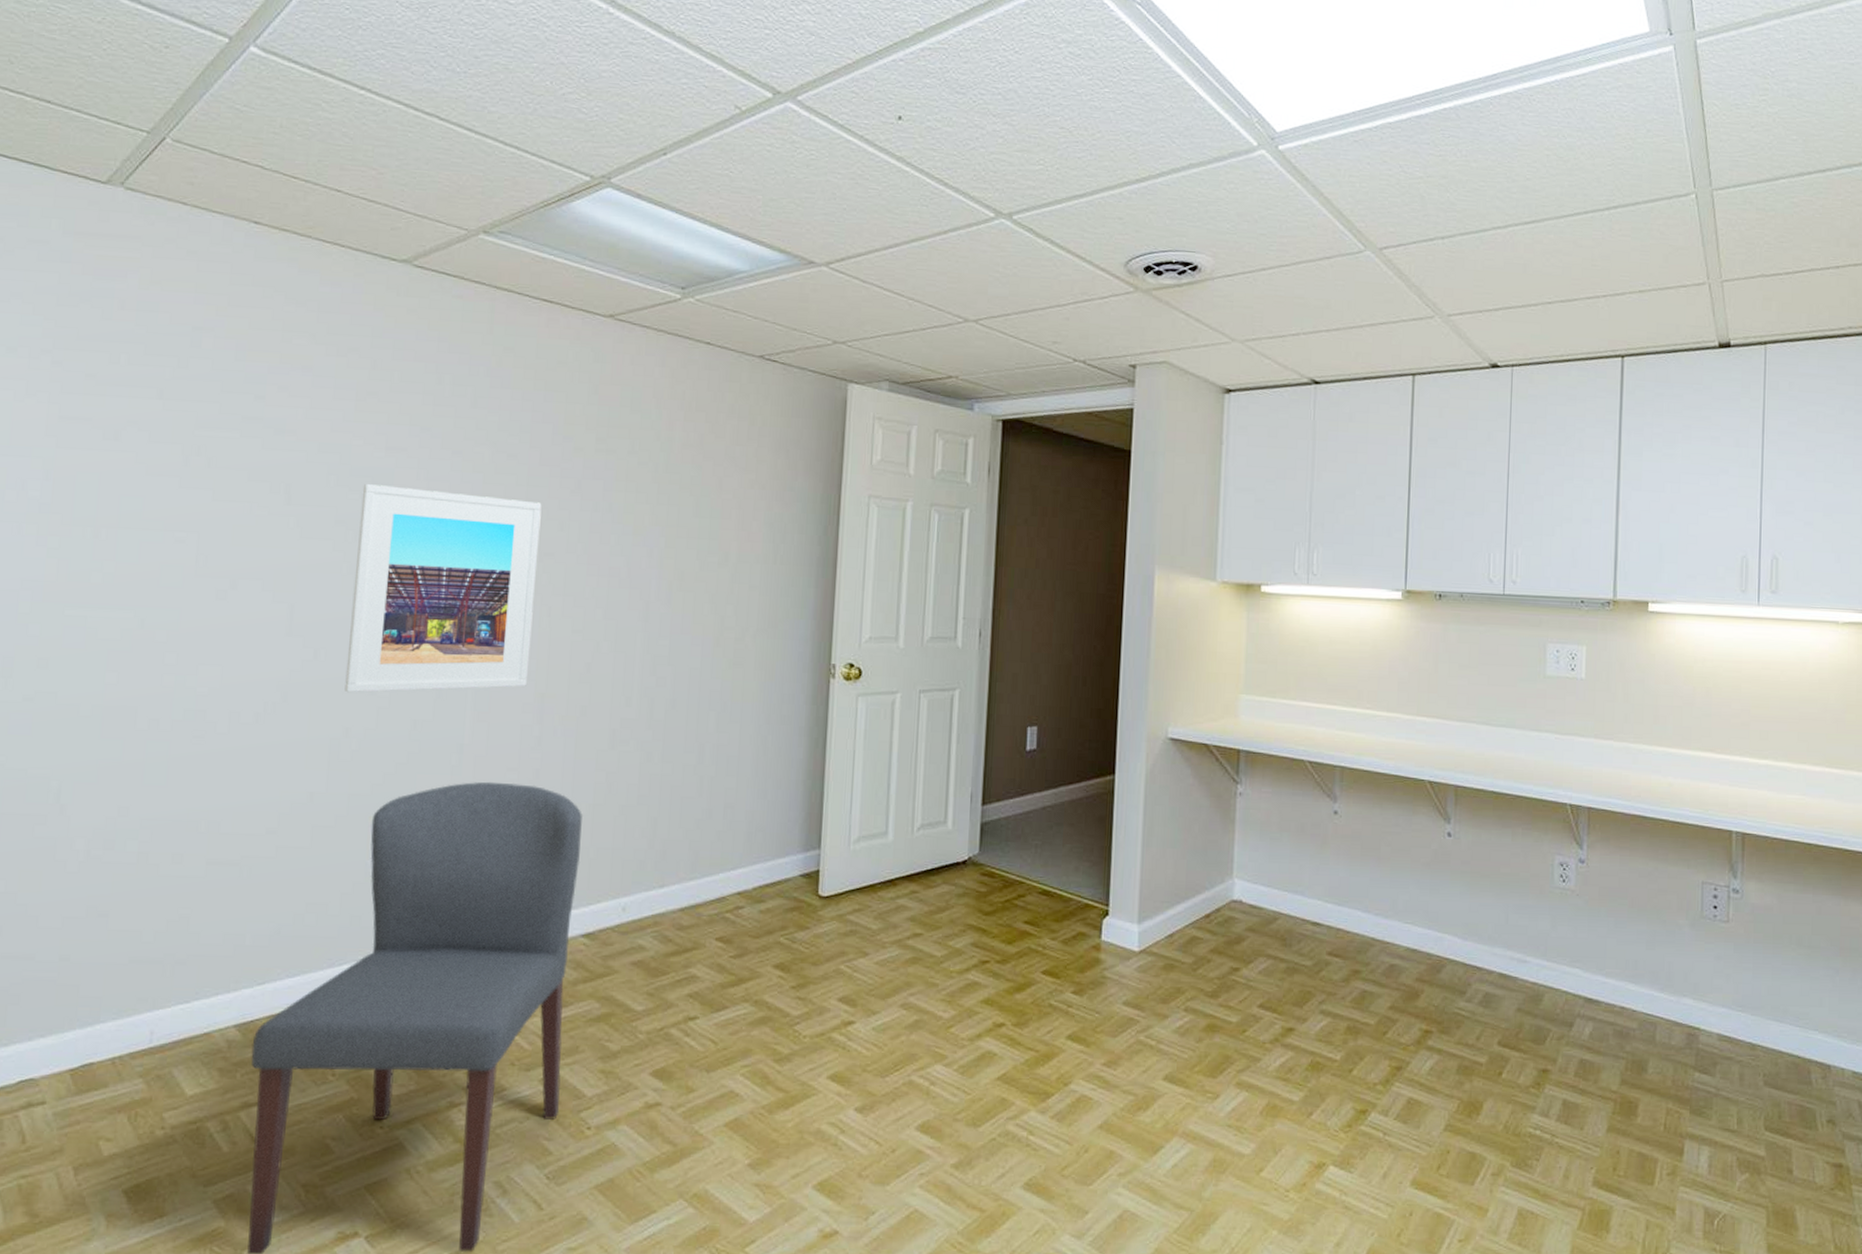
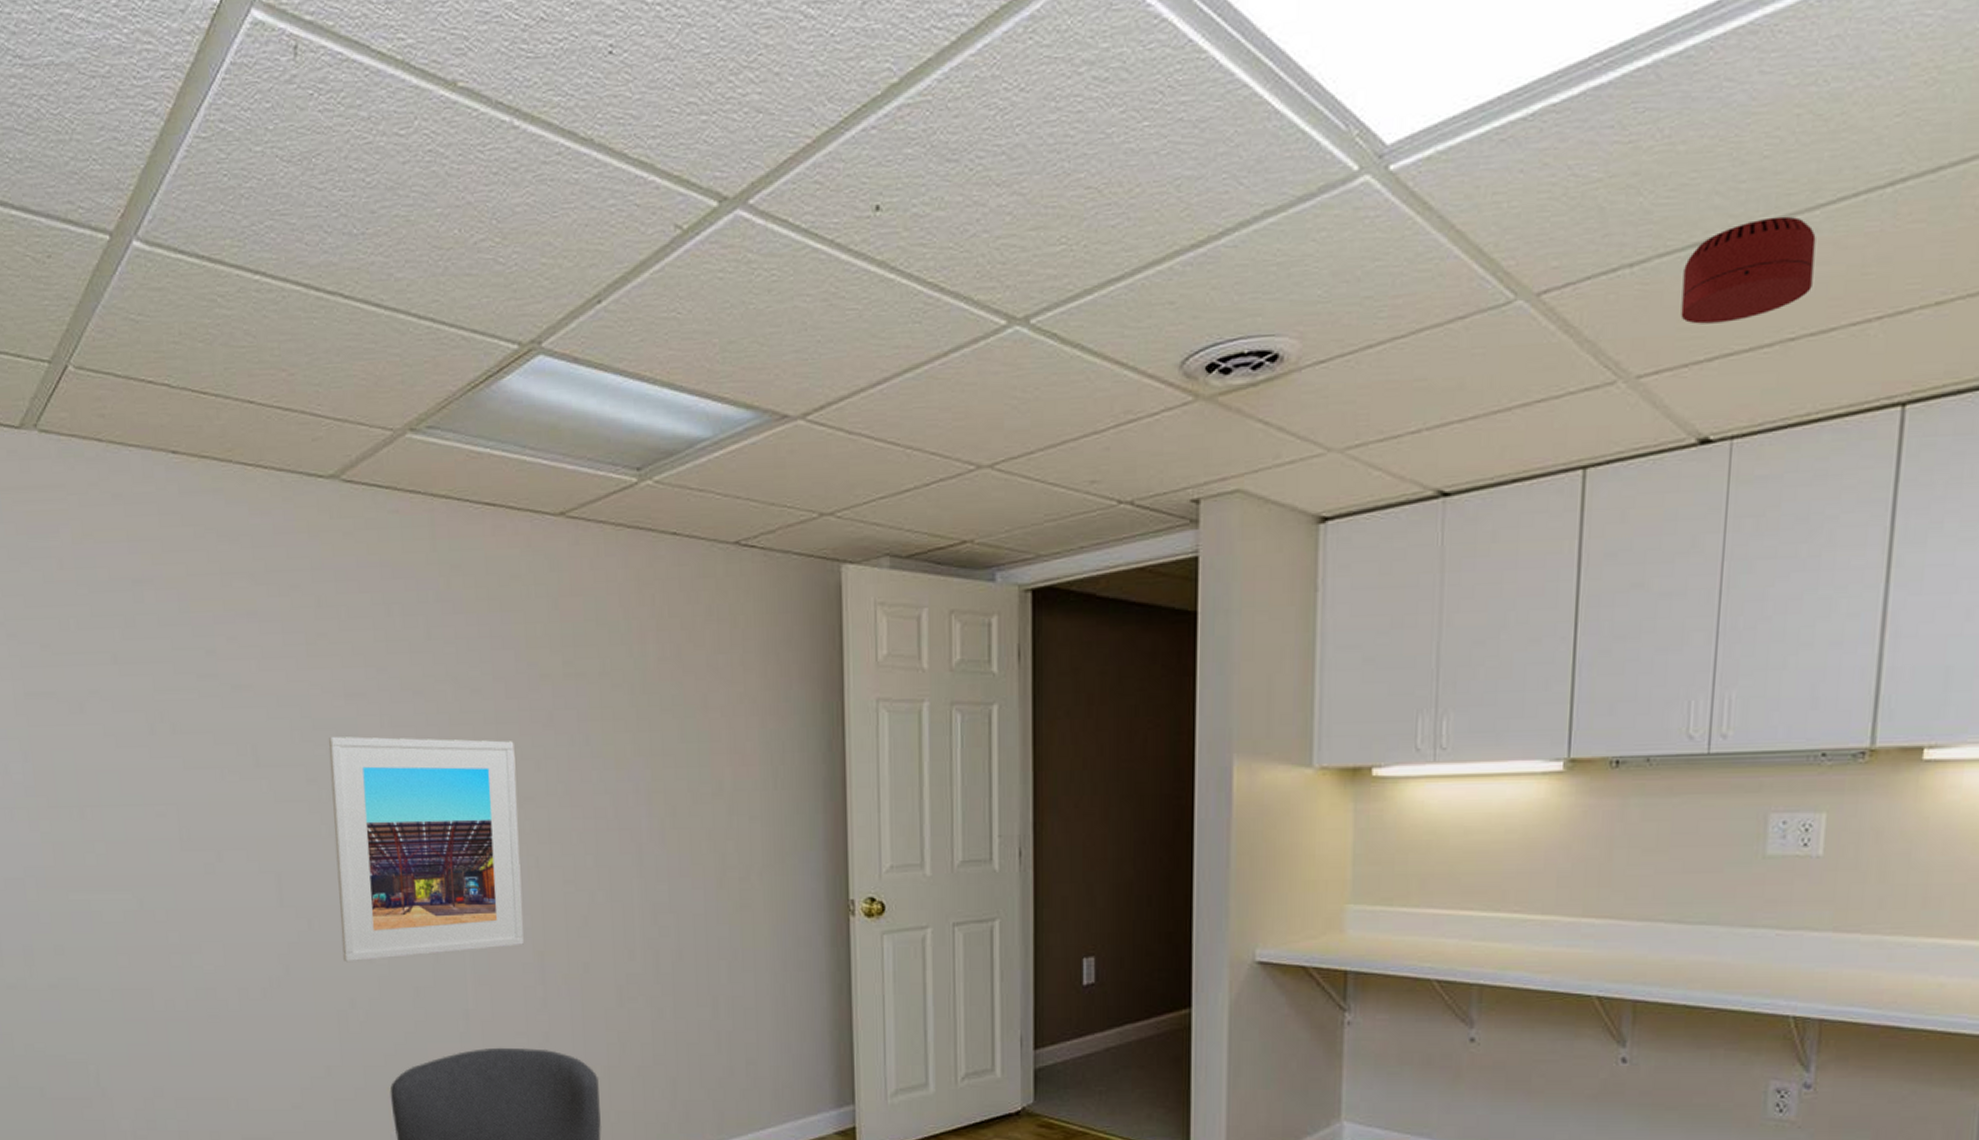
smoke detector: none [1476,219,1562,286] -> present [1680,216,1816,324]

